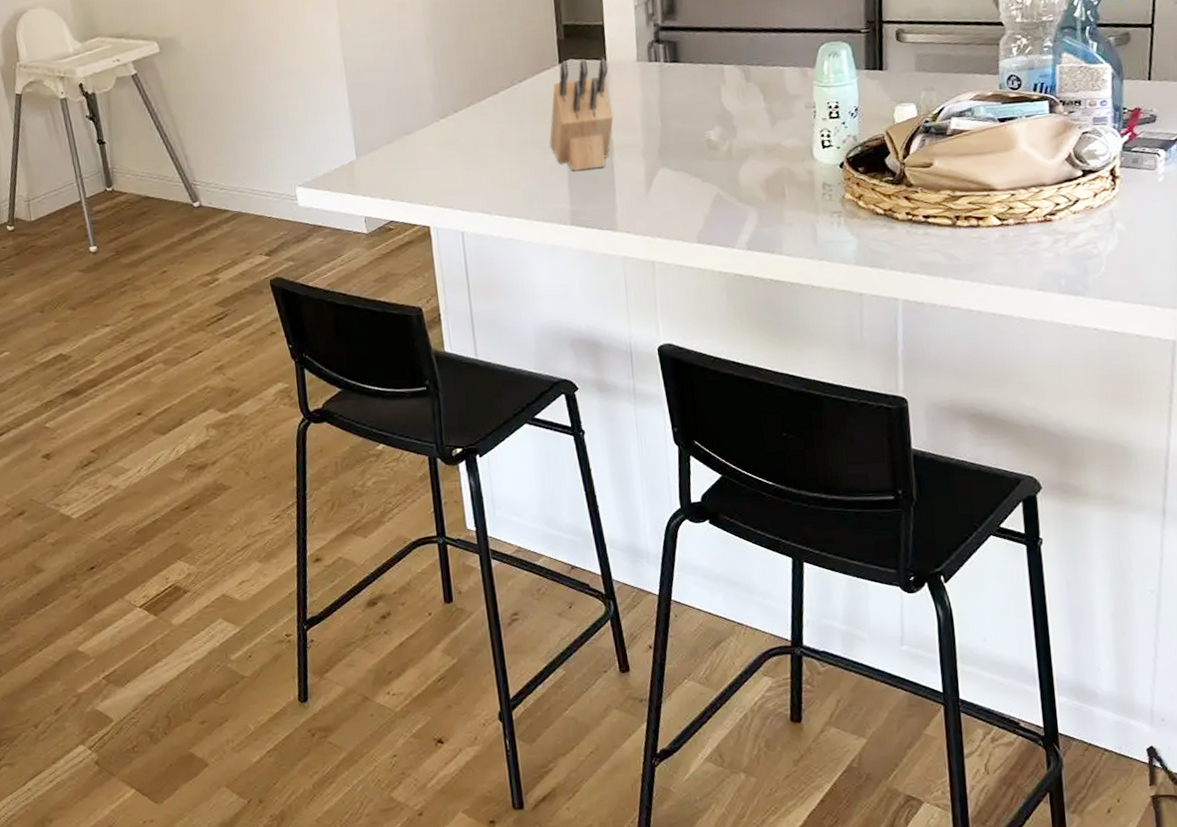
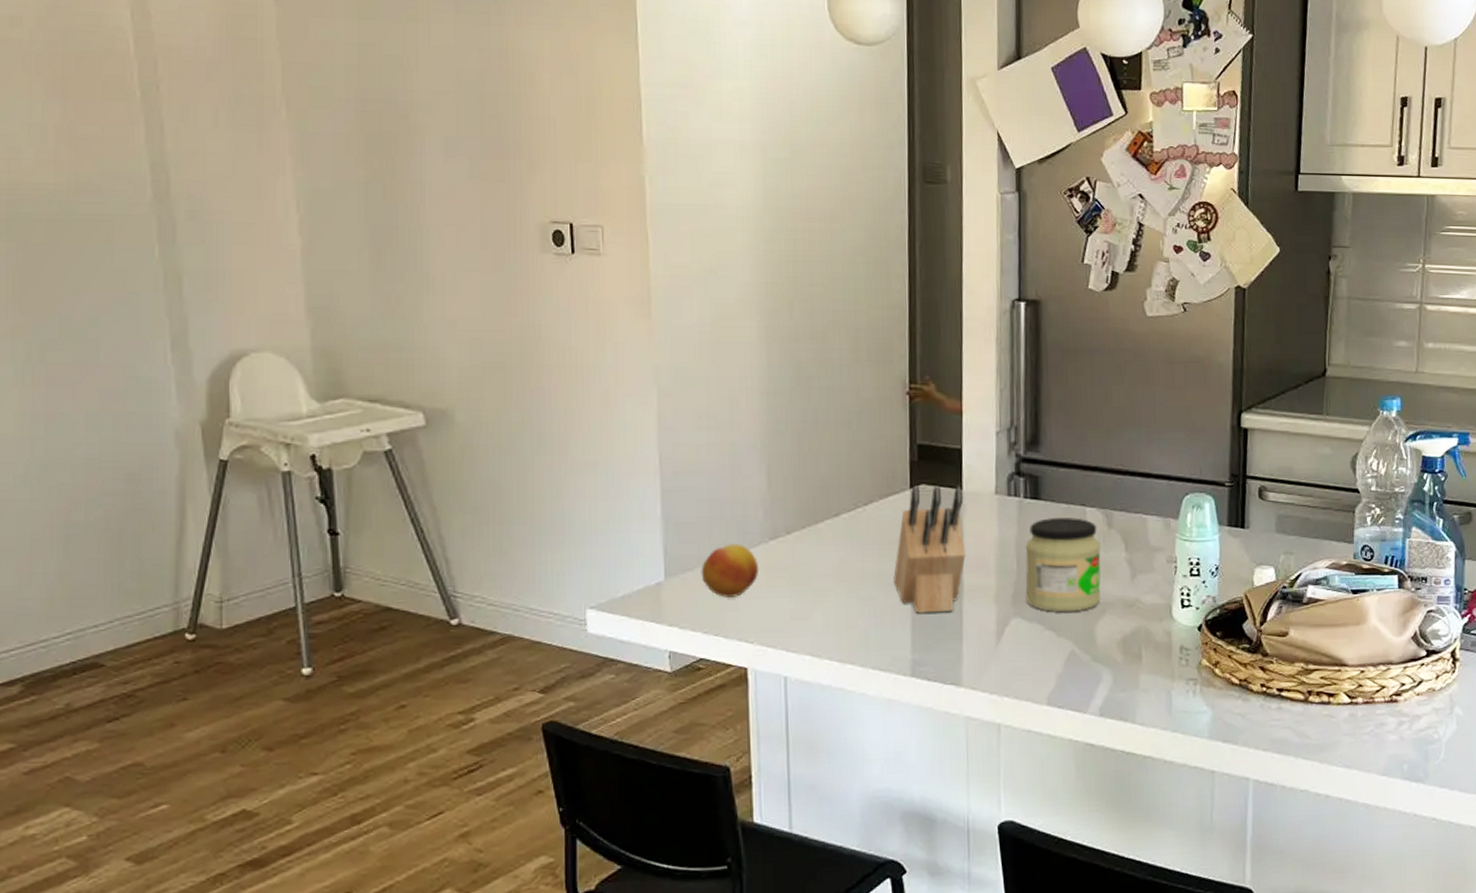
fruit: none [385,124,434,170] -> present [701,543,759,597]
jar: none [668,75,743,161] -> present [1025,518,1101,613]

